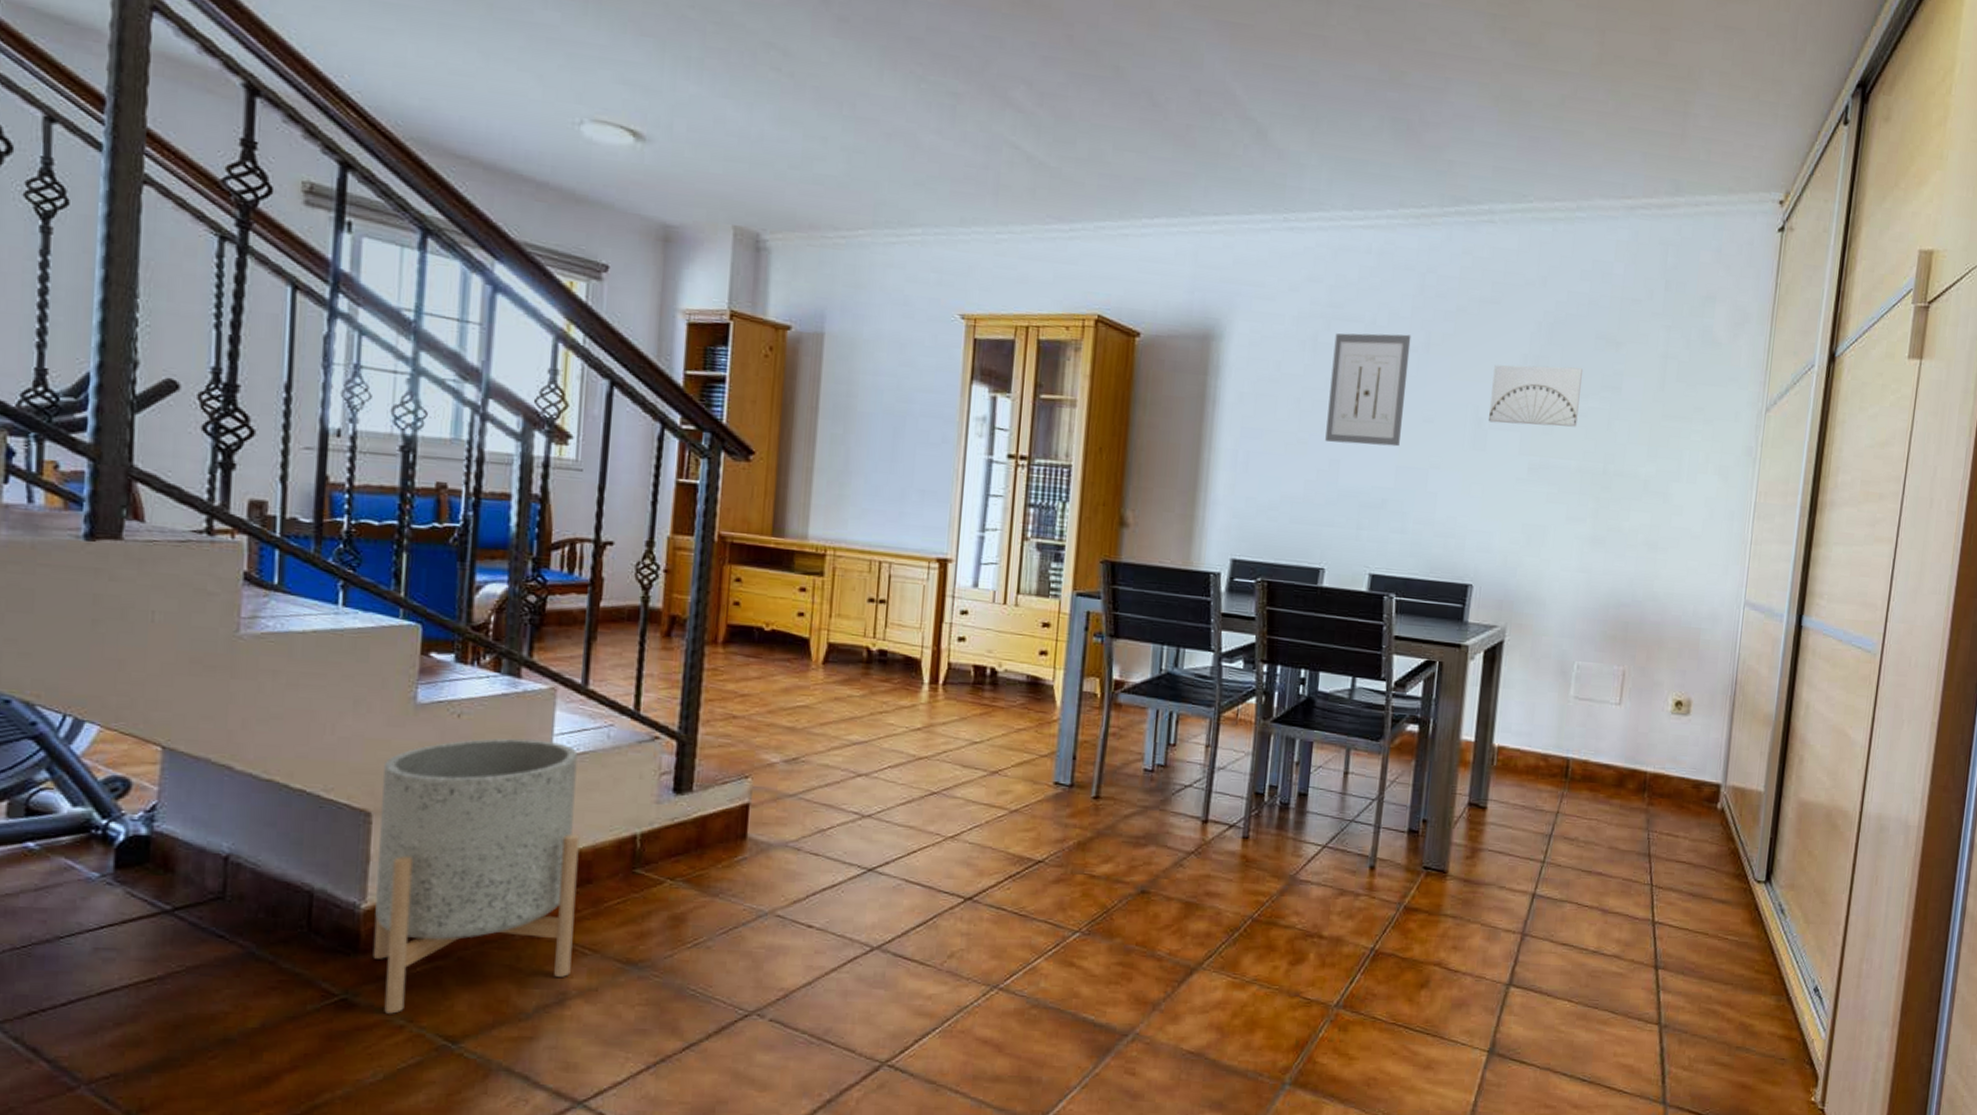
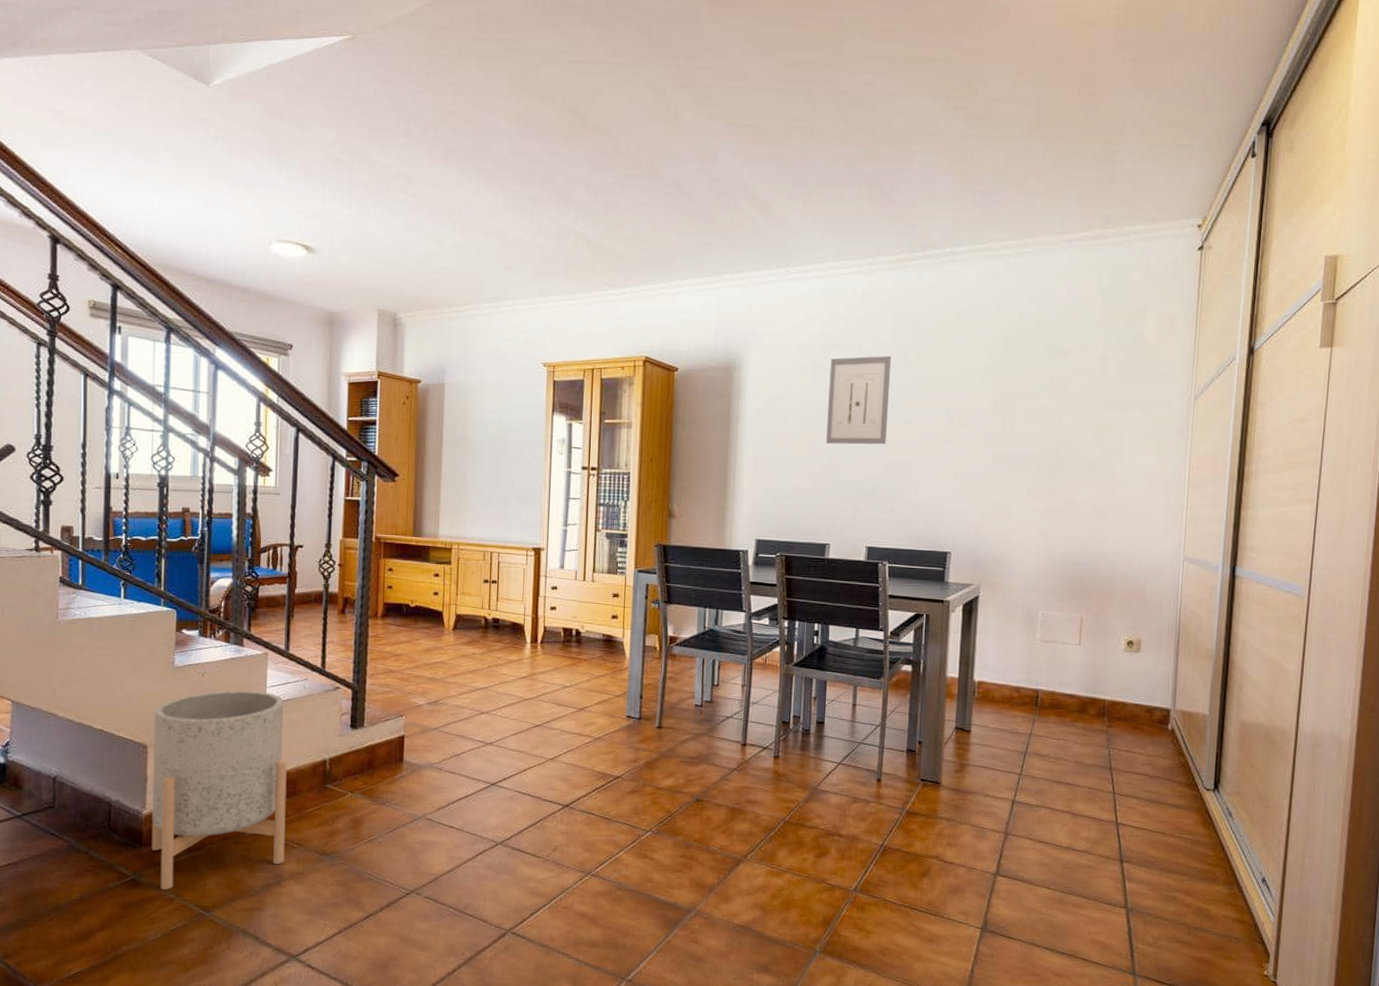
wall art: present [1489,364,1583,427] -> none [958,372,1035,422]

